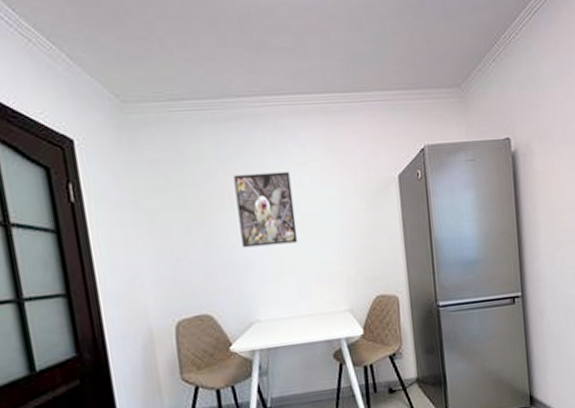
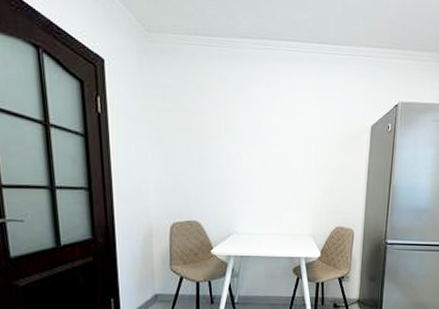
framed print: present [233,171,298,248] -> none [231,107,279,173]

